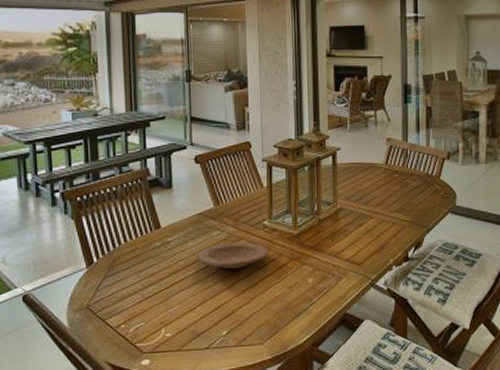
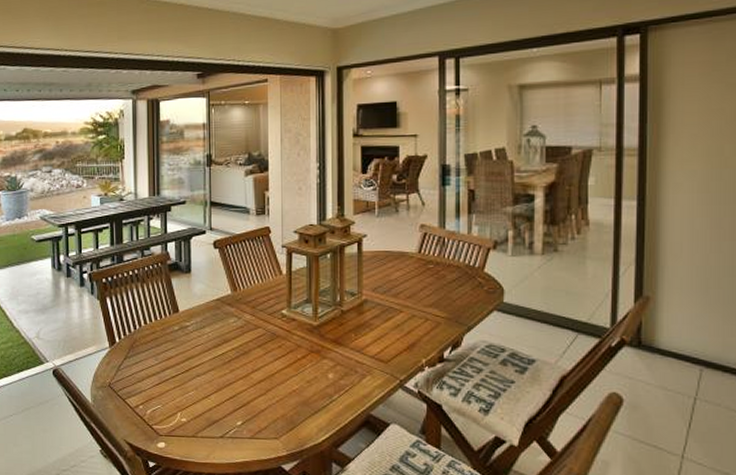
plate: present [197,242,269,270] -> none [213,331,287,358]

